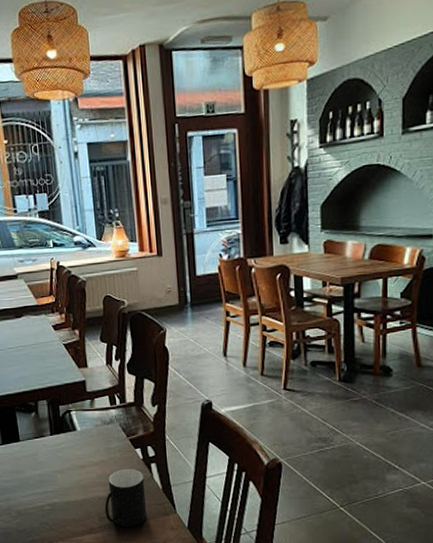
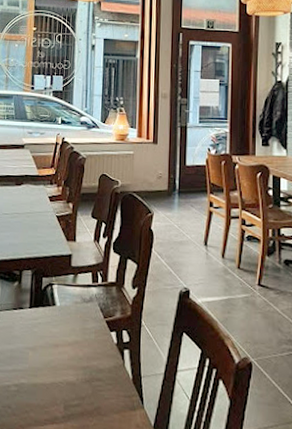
cup: present [104,468,147,528] -> none [71,352,115,421]

